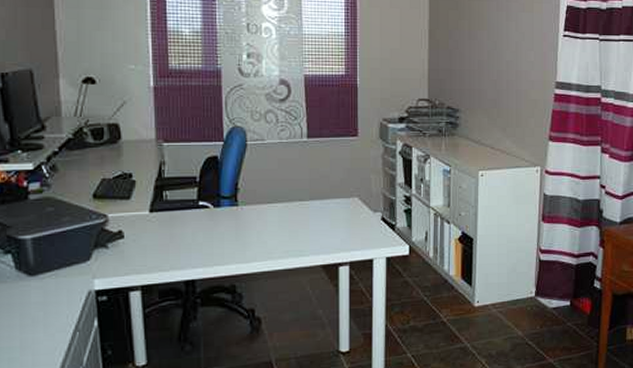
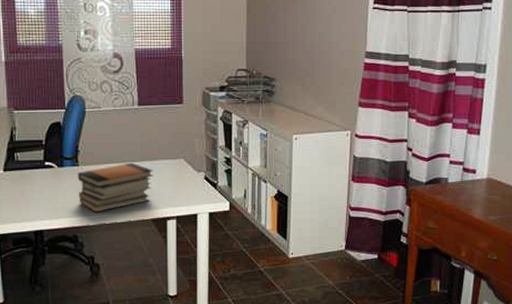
book stack: none [236,202,324,259] -> present [77,162,153,213]

